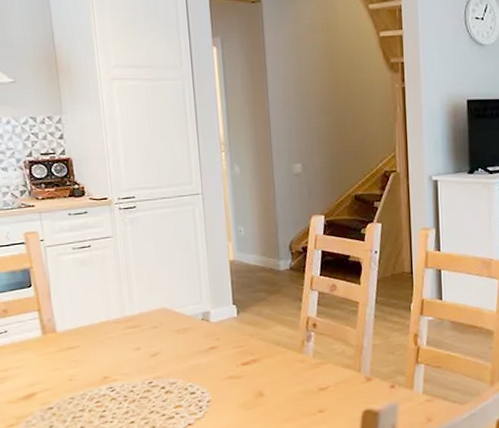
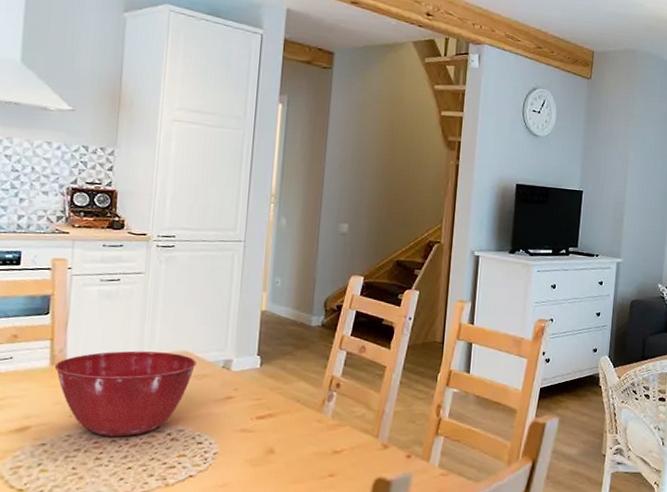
mixing bowl: none [46,311,177,395] -> present [54,351,196,437]

